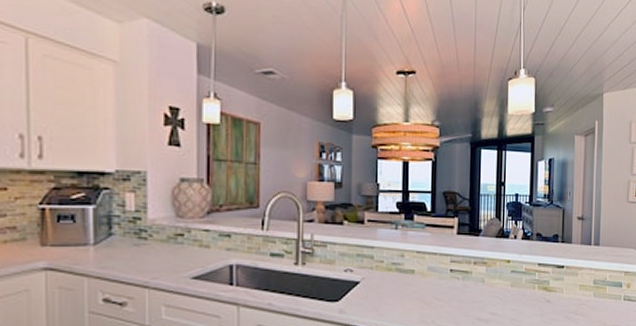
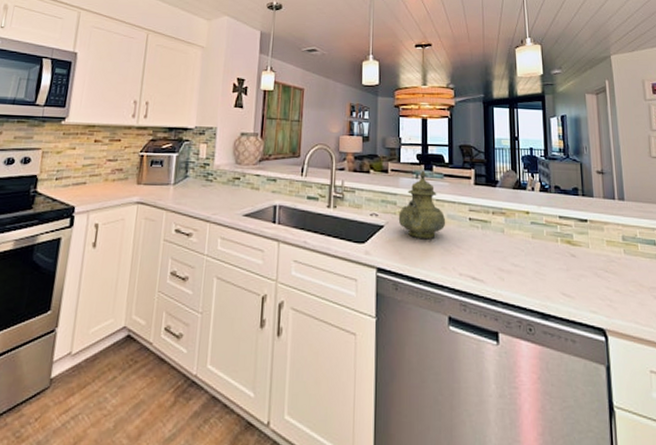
teapot: none [375,219,426,293] -> present [398,170,446,238]

